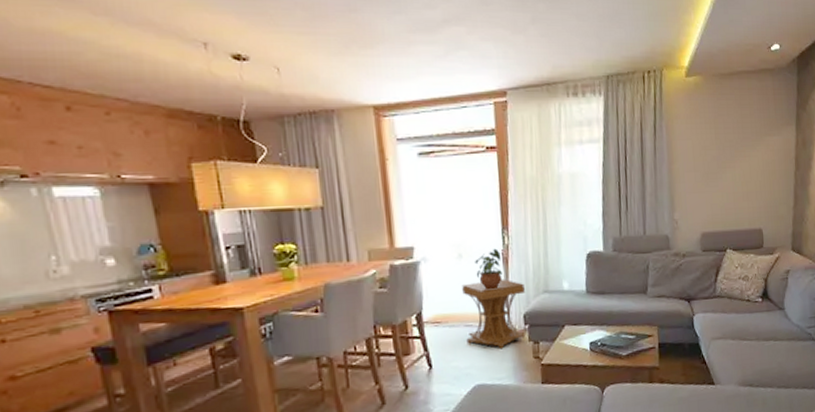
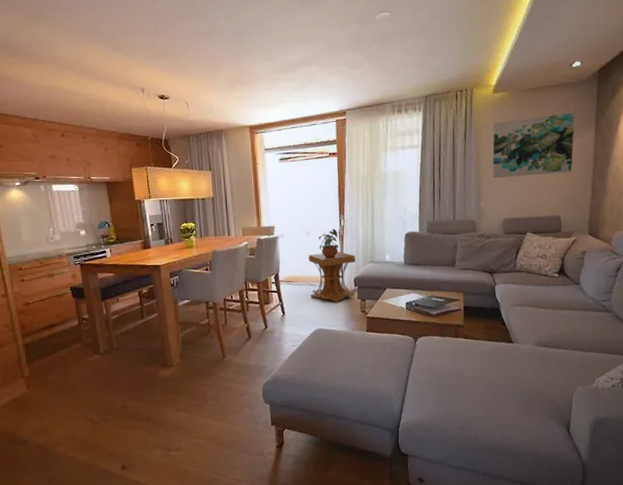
wall art: none [686,104,775,183] -> present [492,112,575,179]

